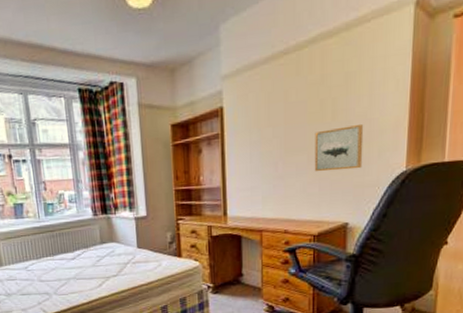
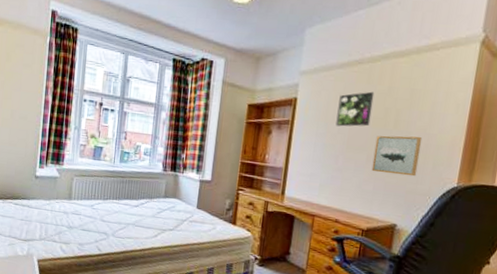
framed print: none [269,83,306,130] -> present [335,91,375,127]

